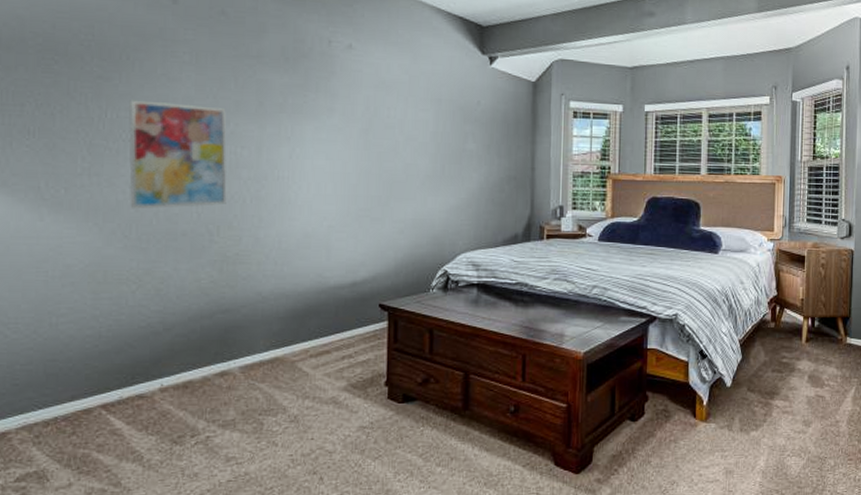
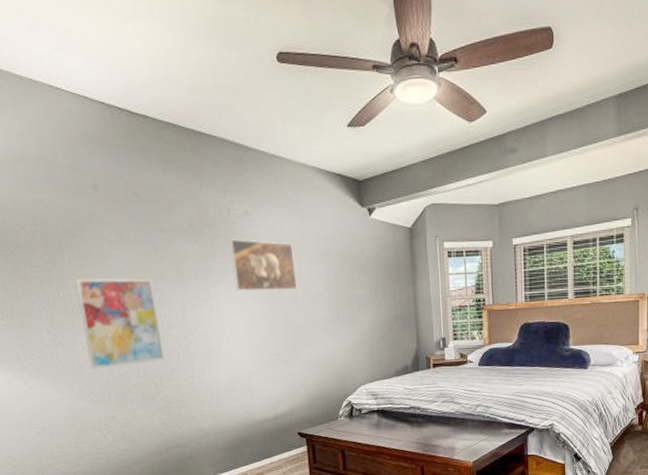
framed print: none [324,73,400,137] -> present [228,239,298,292]

